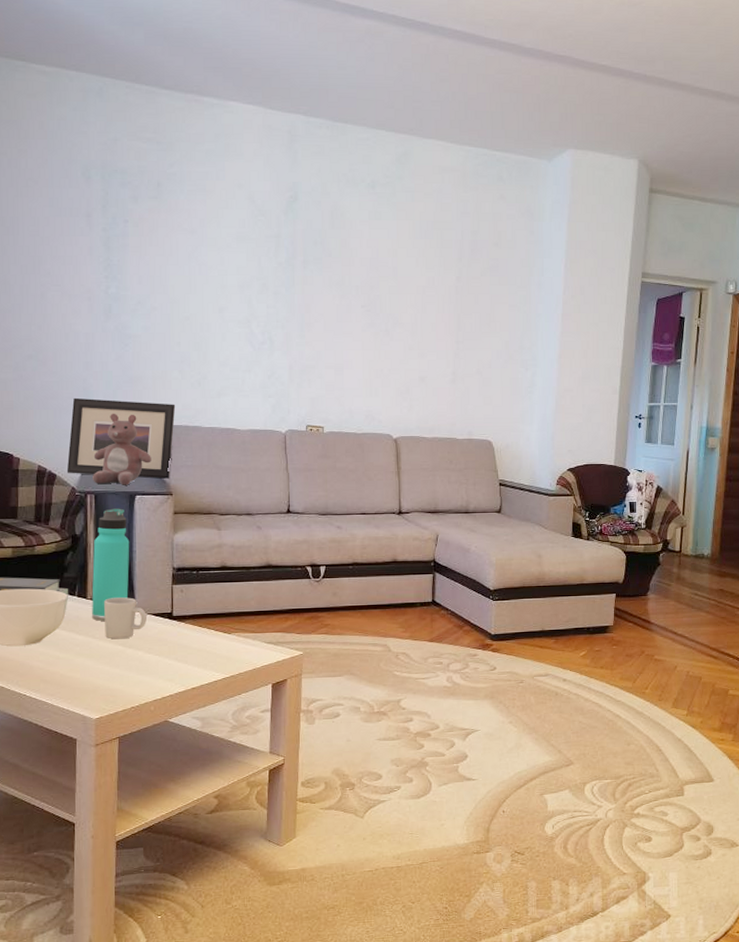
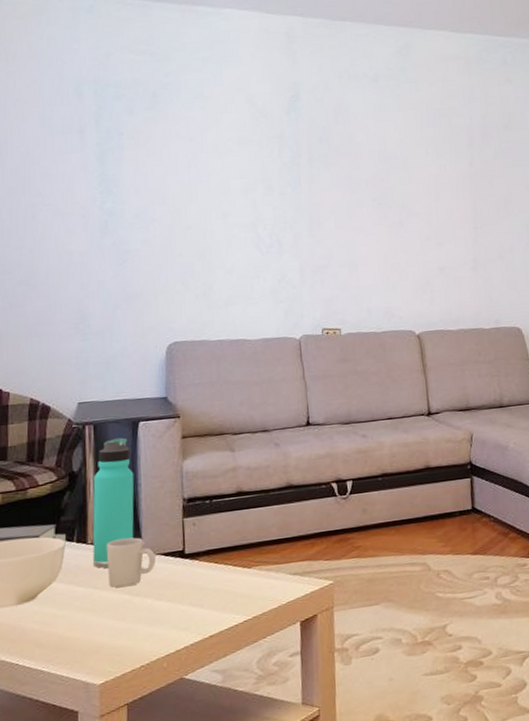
picture frame: present [66,397,176,479] -> none [62,318,180,405]
stuffed animal: present [93,413,151,485] -> none [91,334,155,414]

